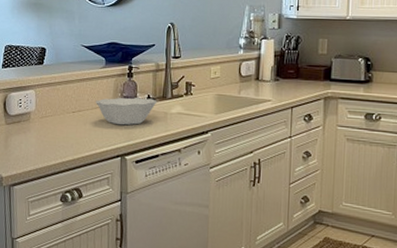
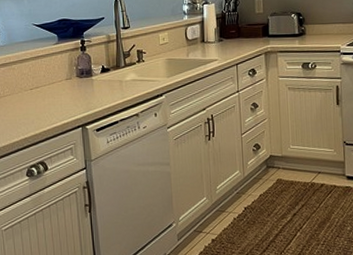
bowl: present [96,98,157,125] -> none [52,69,112,97]

